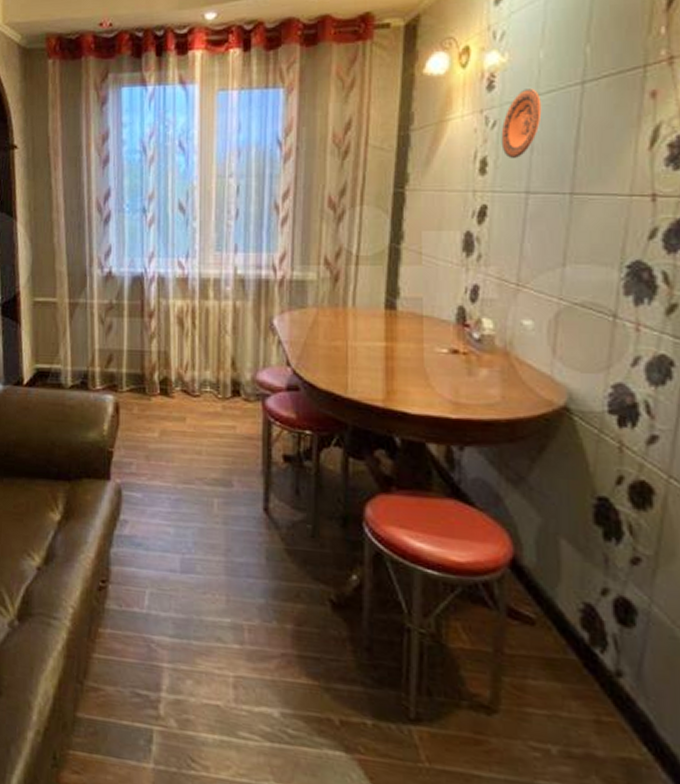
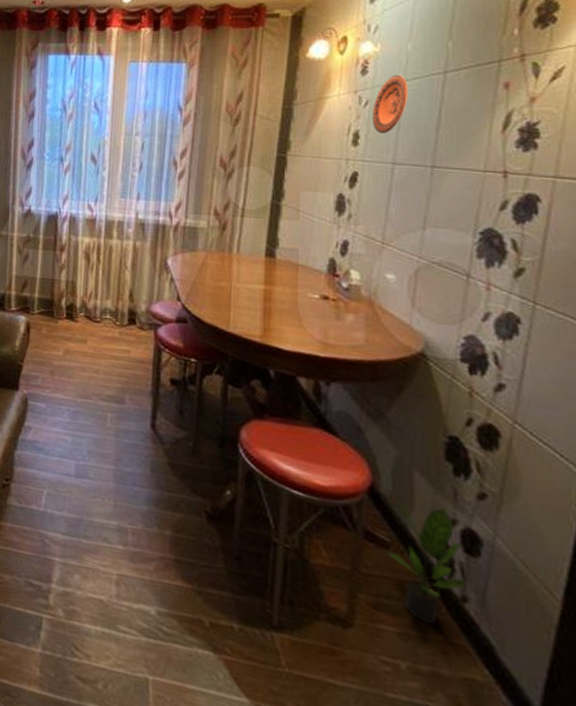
potted plant: none [531,574,624,704] -> present [386,502,469,625]

